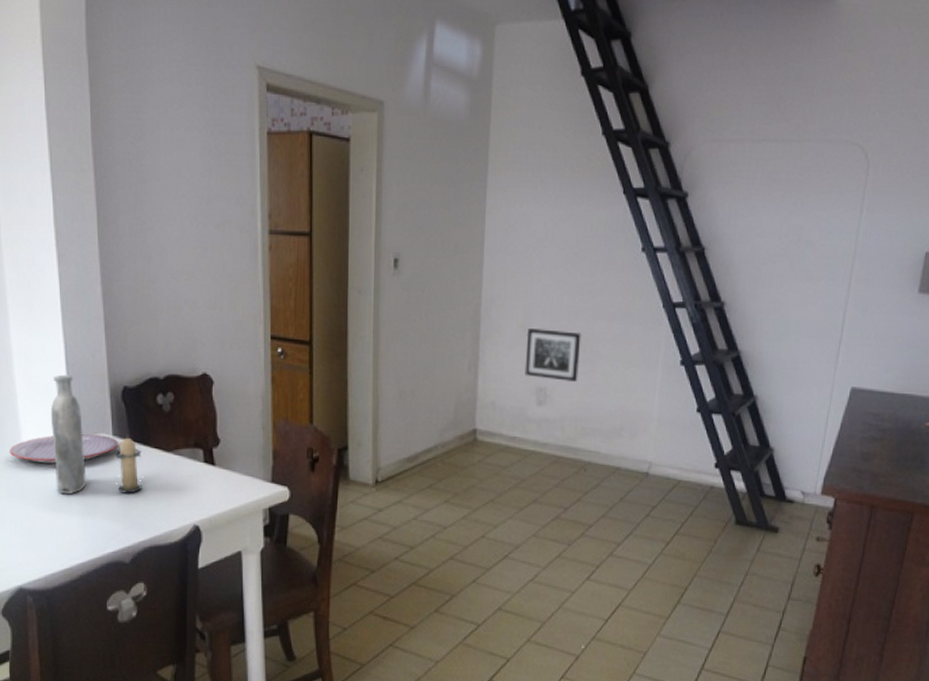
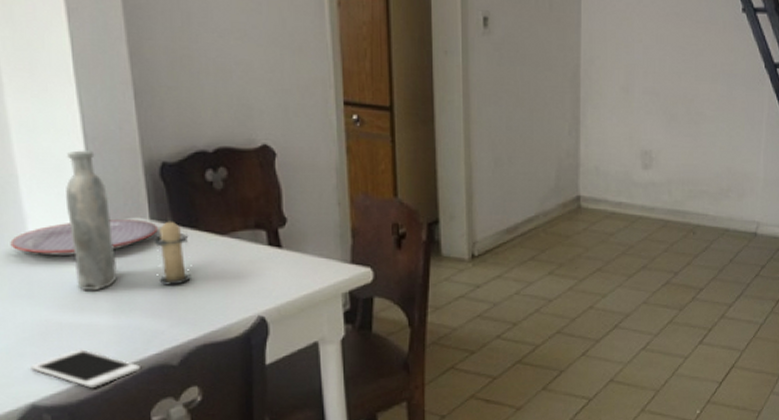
cell phone: none [20,543,100,578] -> present [31,349,140,389]
wall art: present [525,328,581,383] -> none [629,89,685,145]

